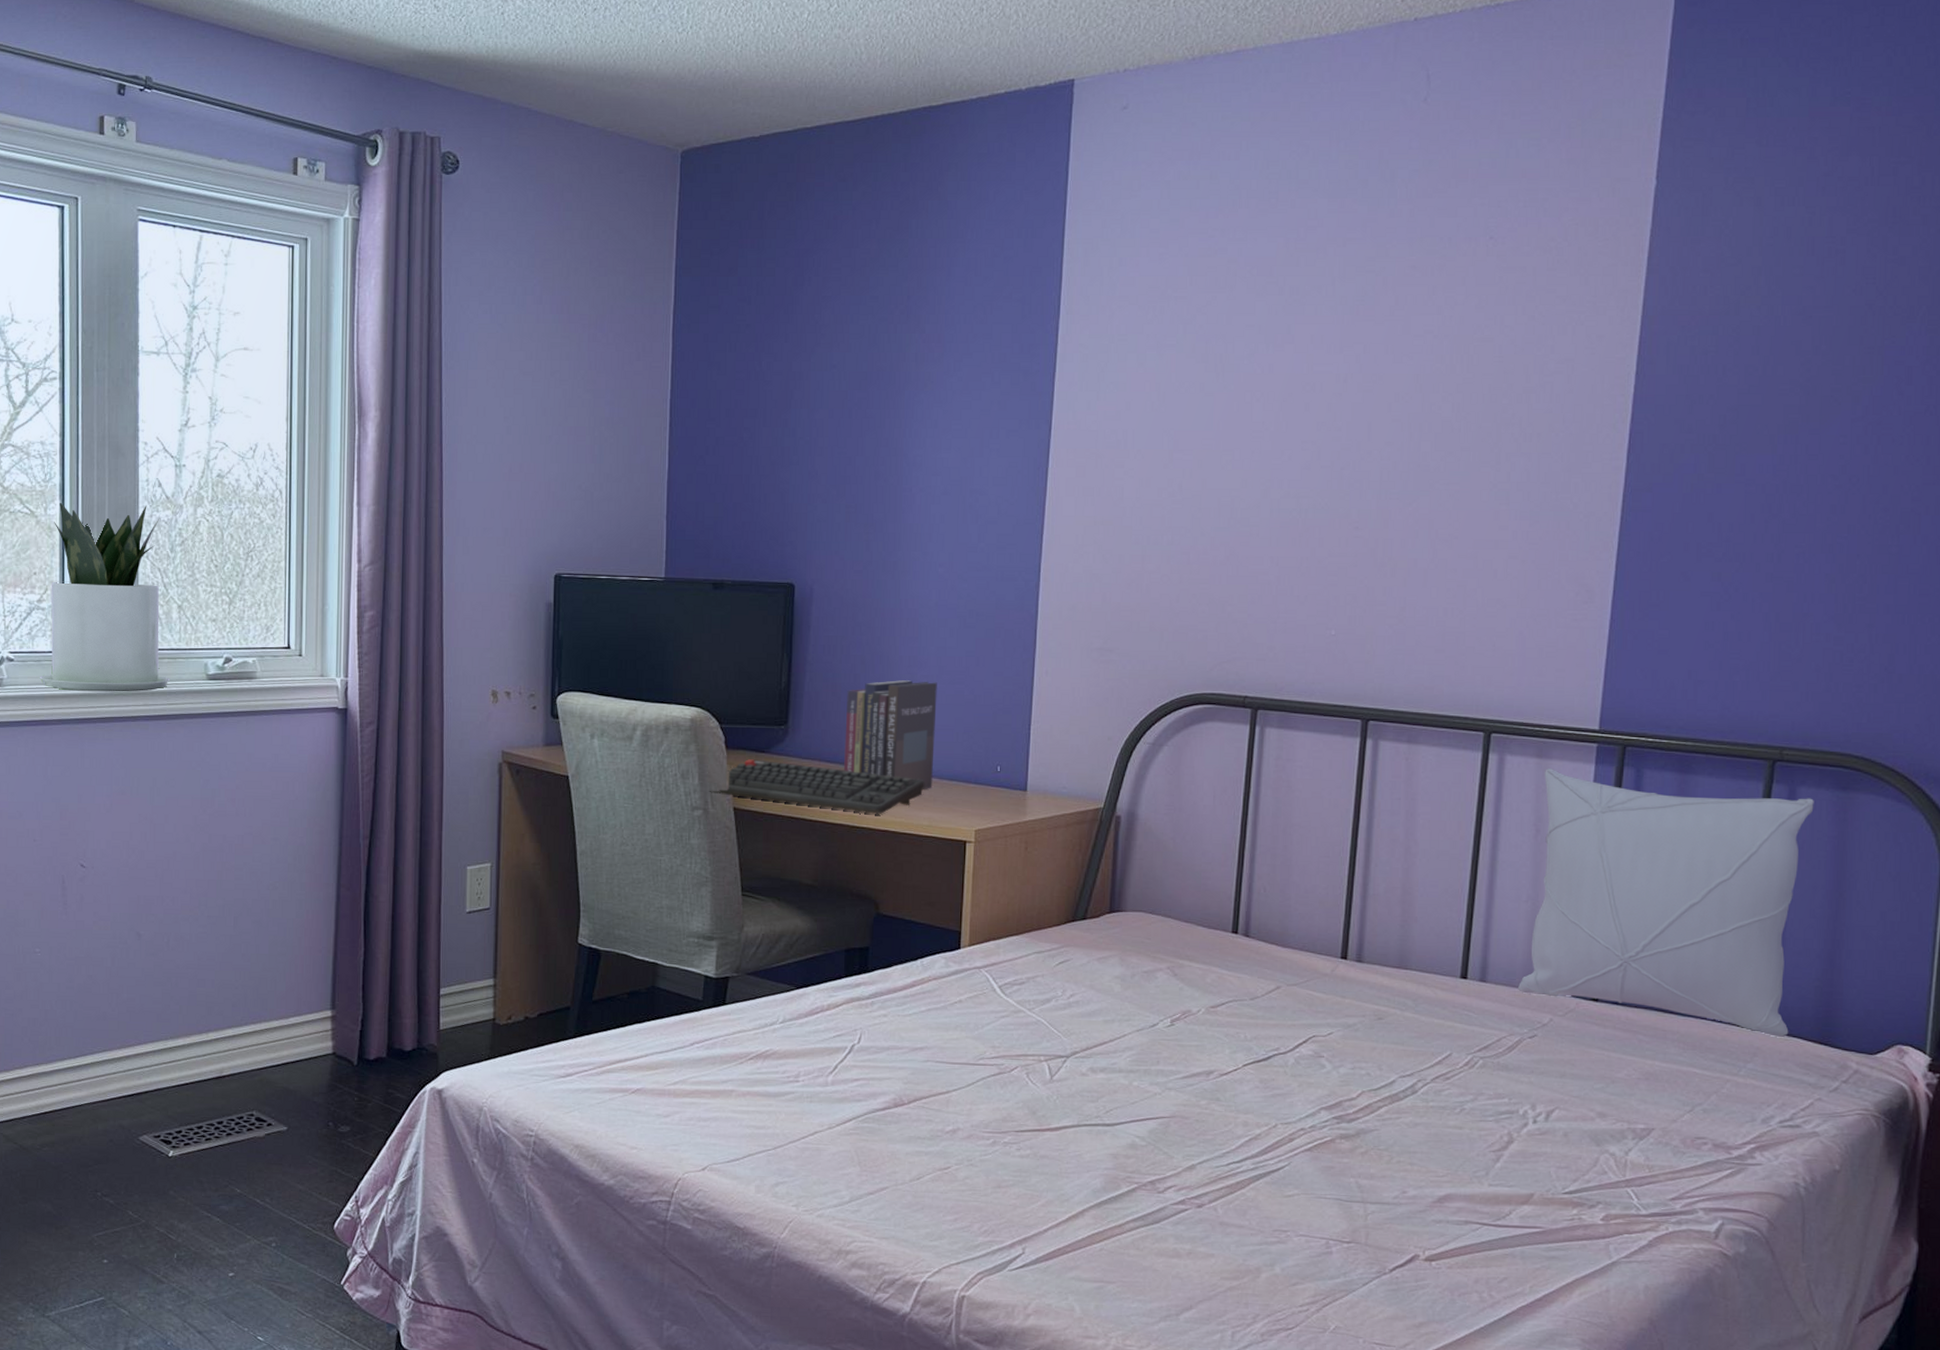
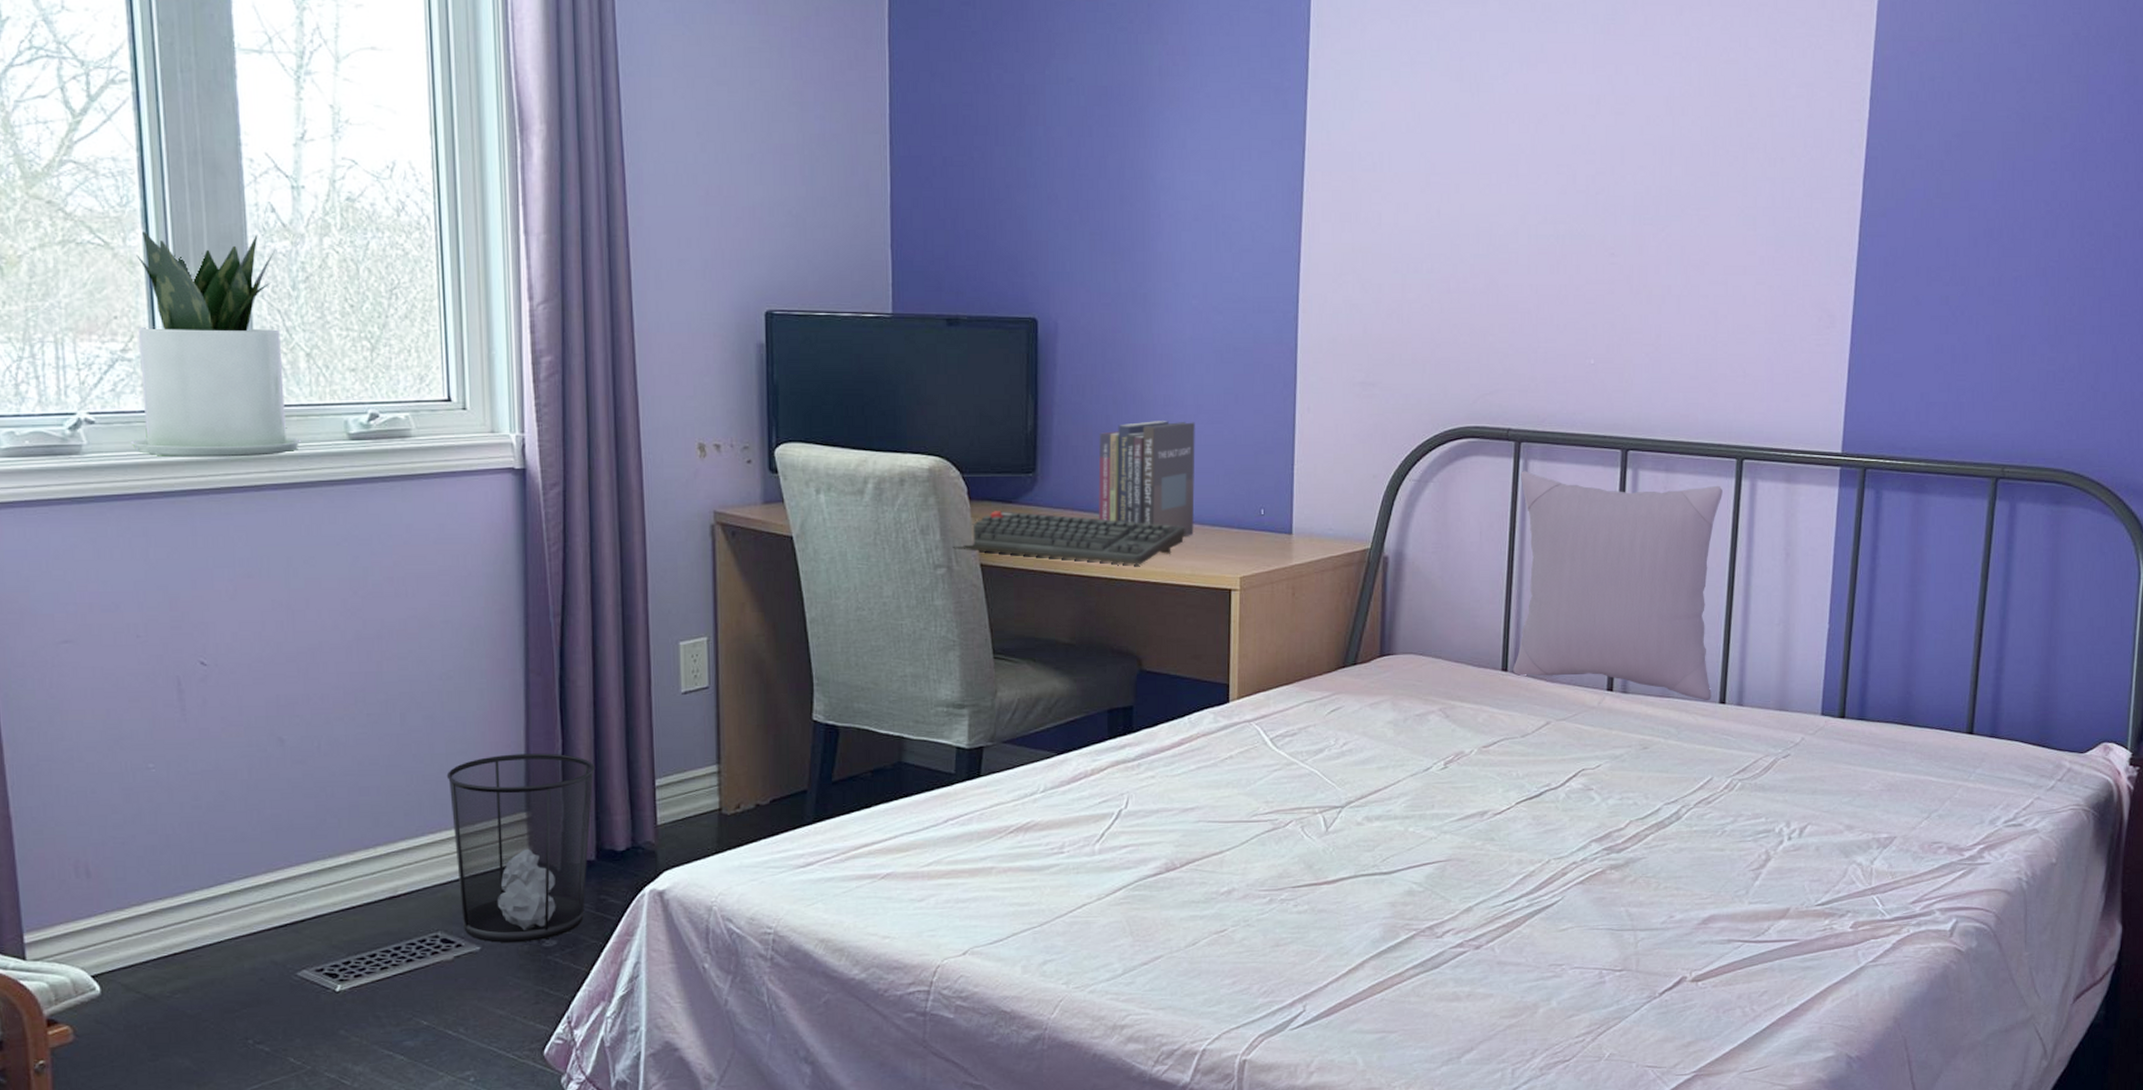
waste bin: none [268,958,391,1126] -> present [446,753,596,943]
pillow: none [1244,738,1468,975] -> present [1513,471,1723,701]
pillow: present [1518,768,1814,1037] -> none [1772,493,2032,742]

